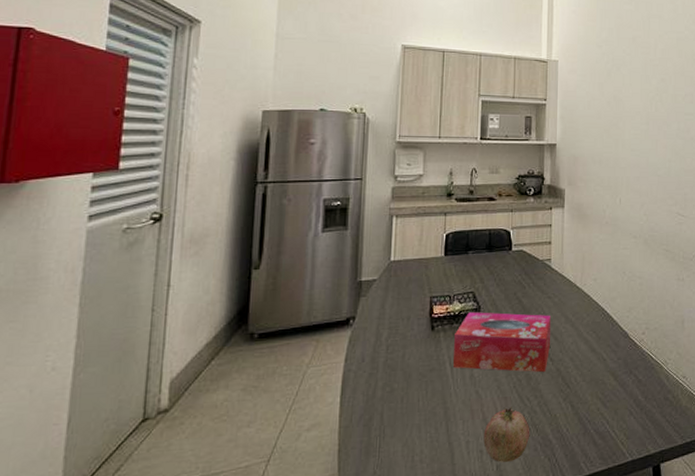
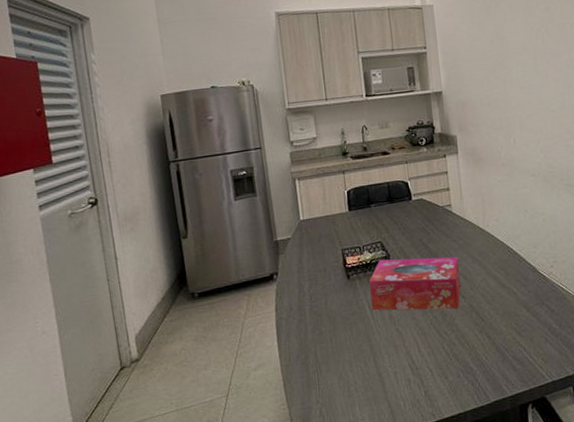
fruit: present [483,405,530,462] -> none [408,340,452,389]

